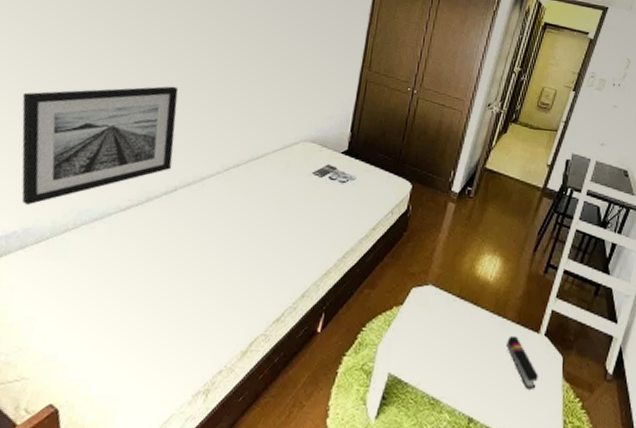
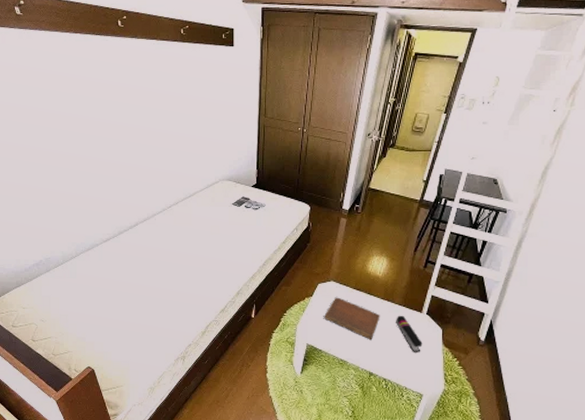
wall art: present [21,86,179,206] -> none [22,148,131,243]
notebook: none [415,307,488,370] -> present [324,297,380,340]

